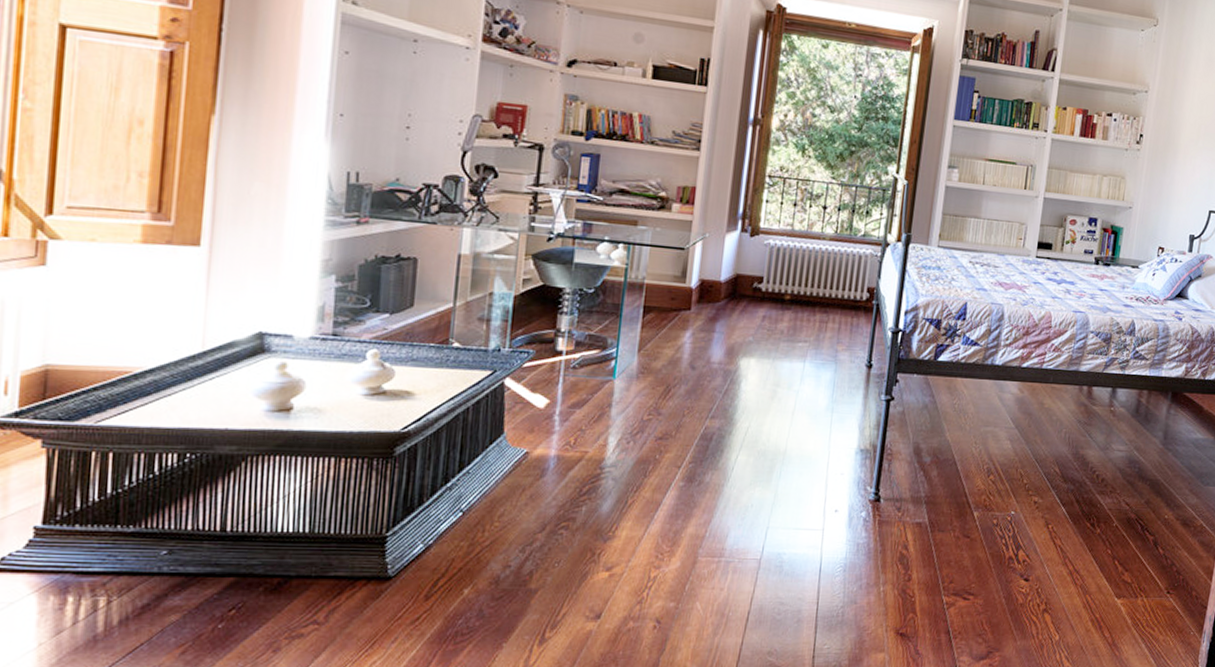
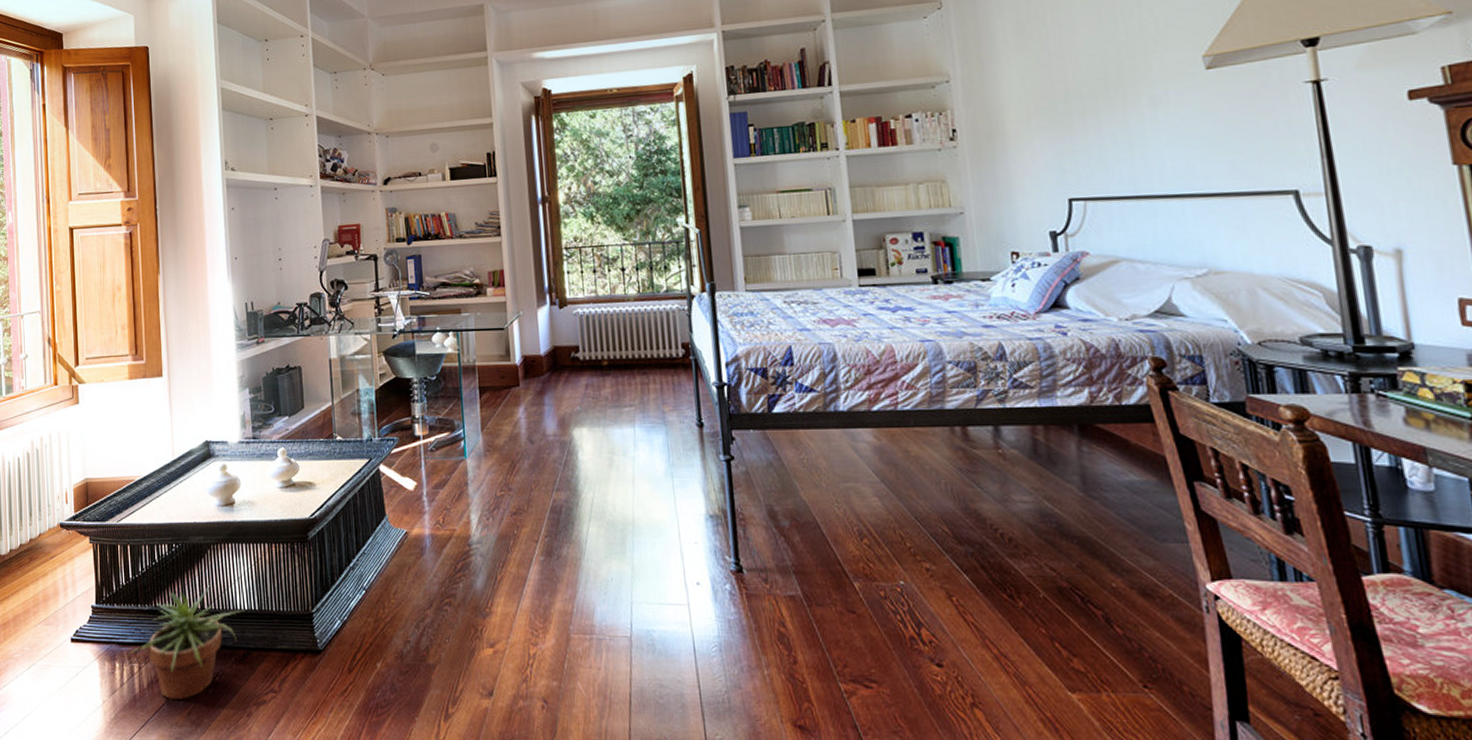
potted plant: none [90,501,288,637] -> present [128,583,245,700]

